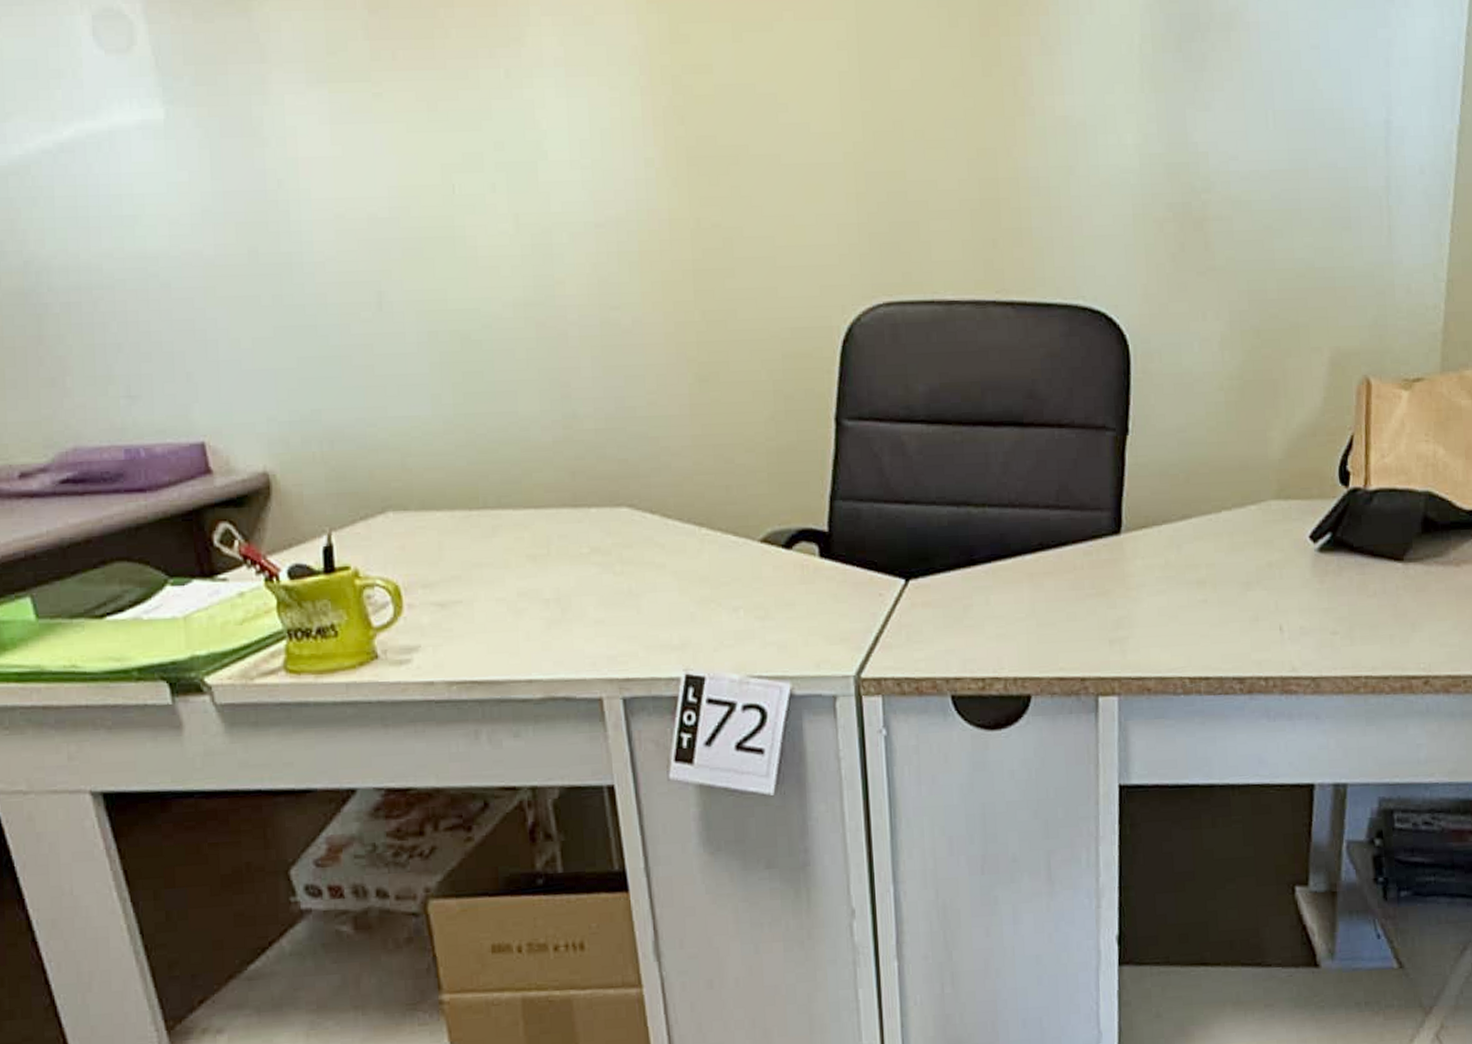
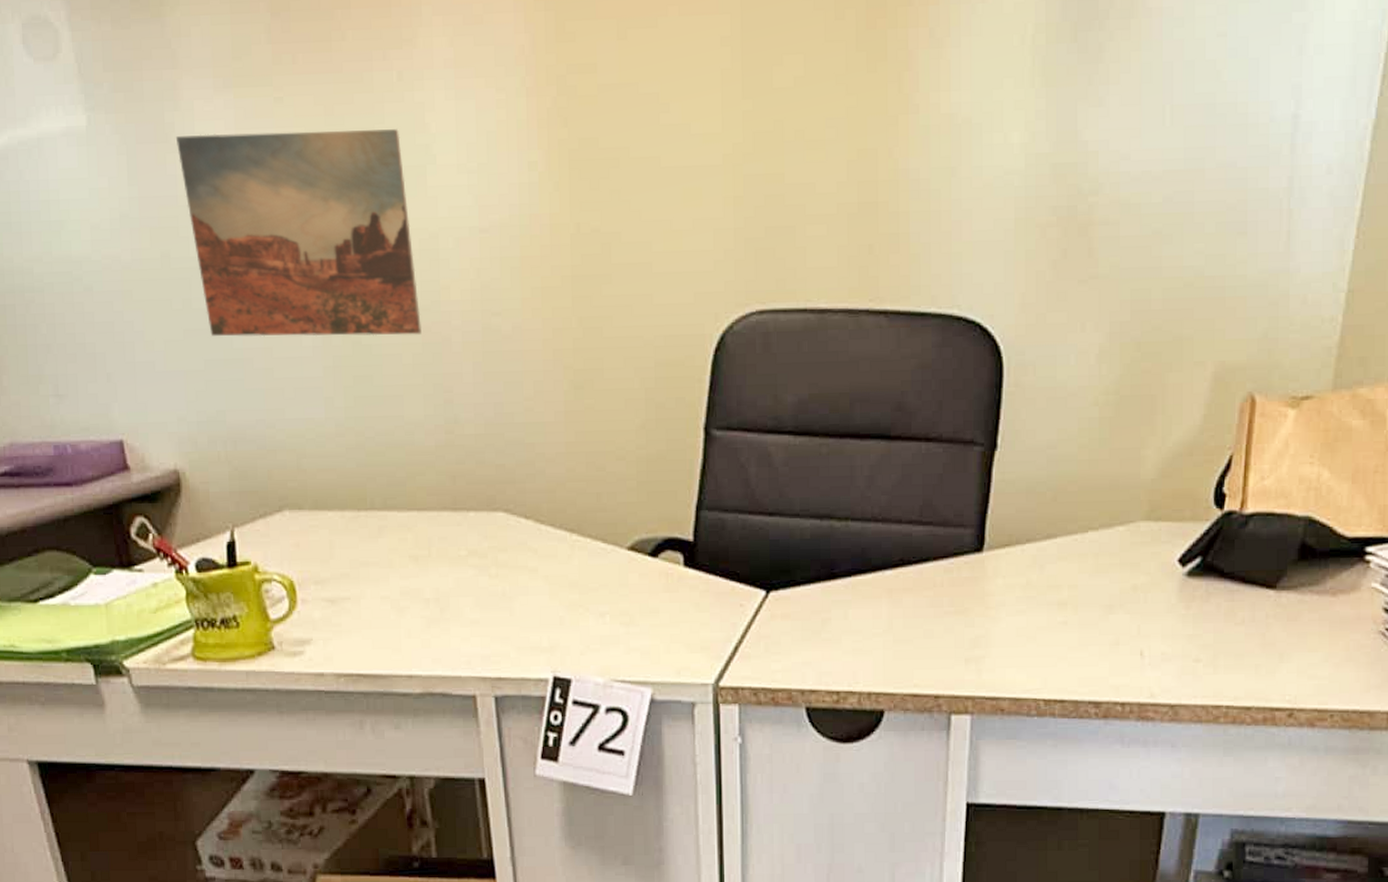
wall art: none [264,125,535,333] -> present [175,129,422,337]

